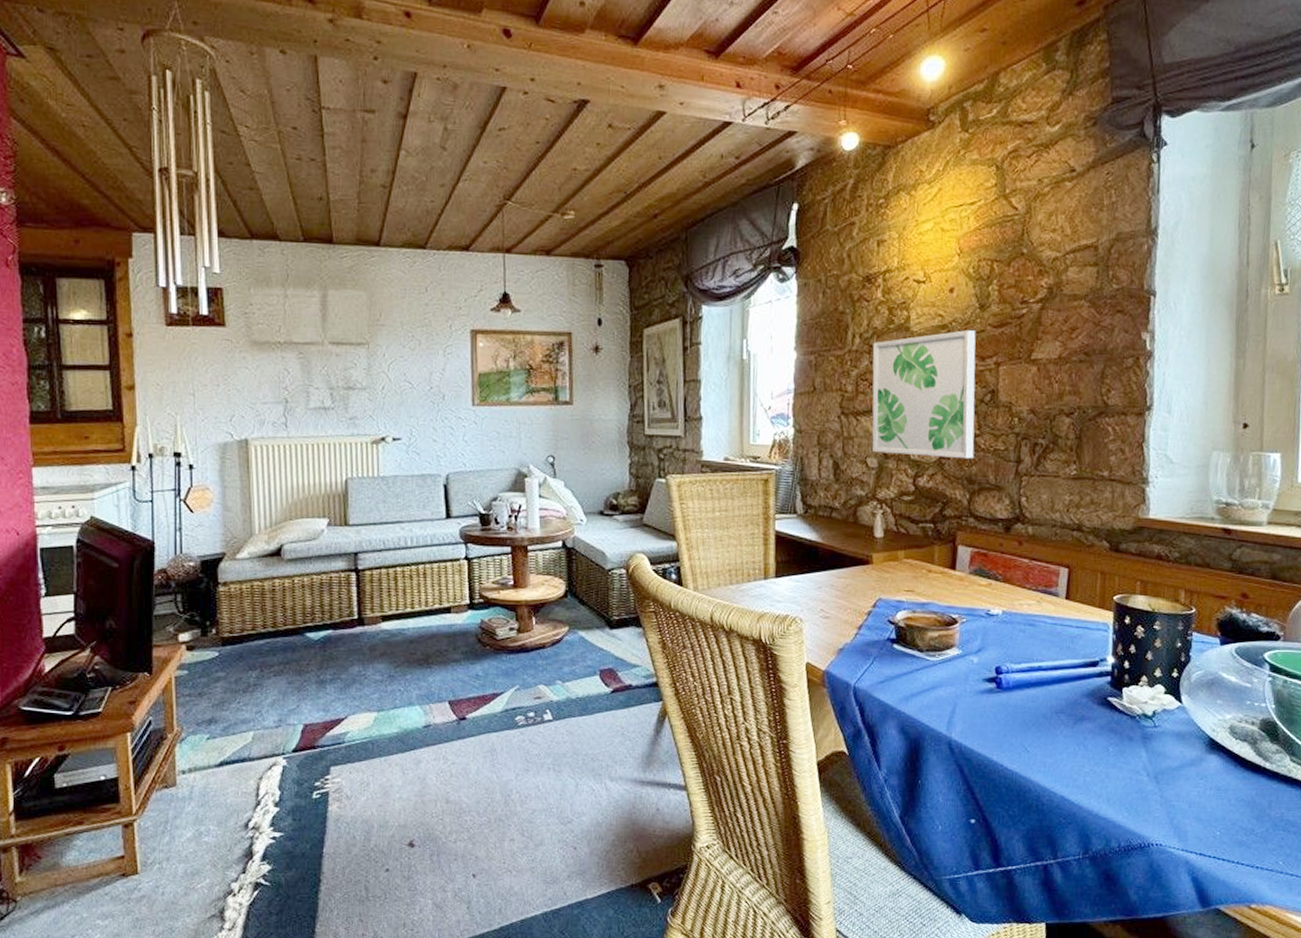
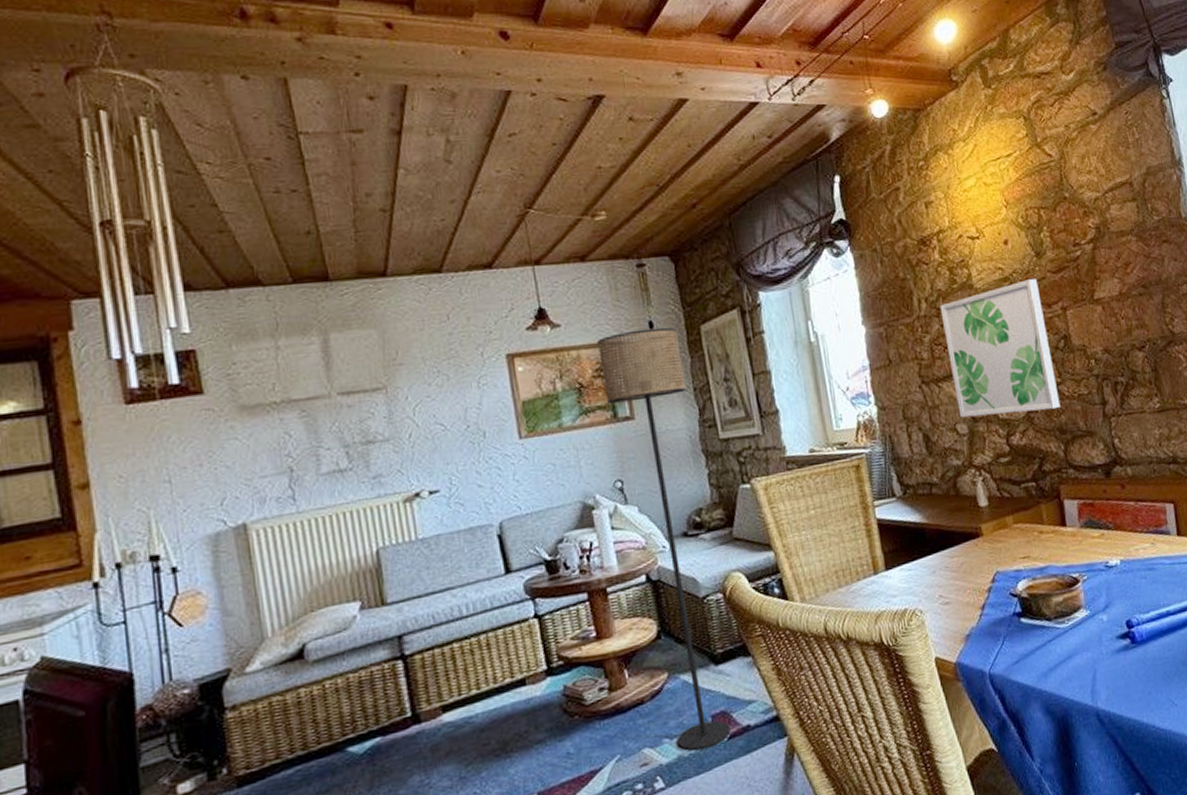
floor lamp: none [550,324,623,696] -> present [597,327,731,751]

